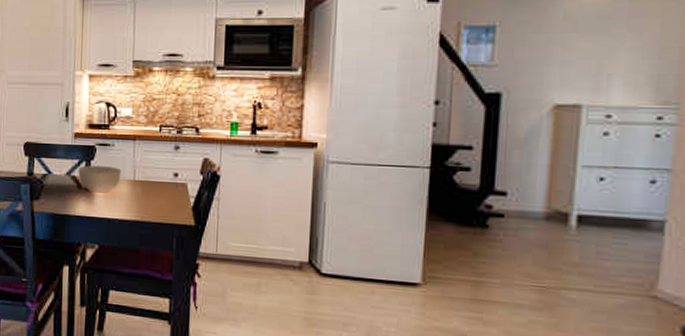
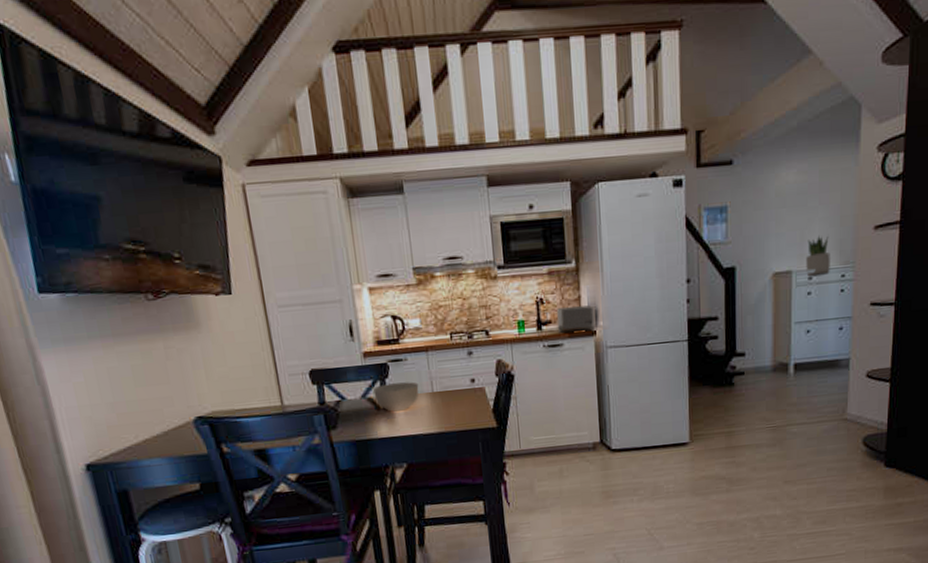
toaster: none [273,115,319,143] -> present [556,305,596,334]
planter: none [603,67,641,115] -> present [806,235,830,277]

